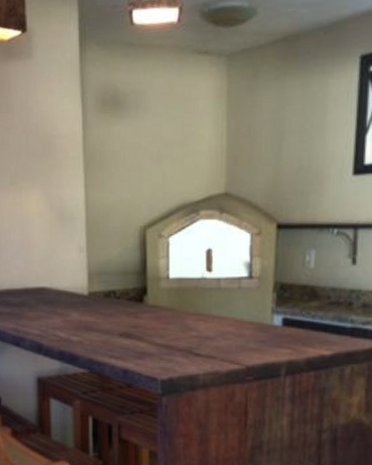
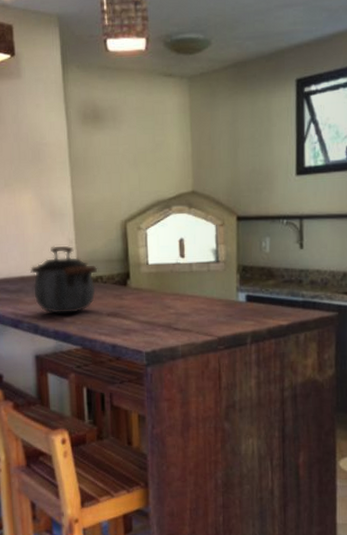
kettle: none [35,254,111,333] -> present [30,245,98,315]

